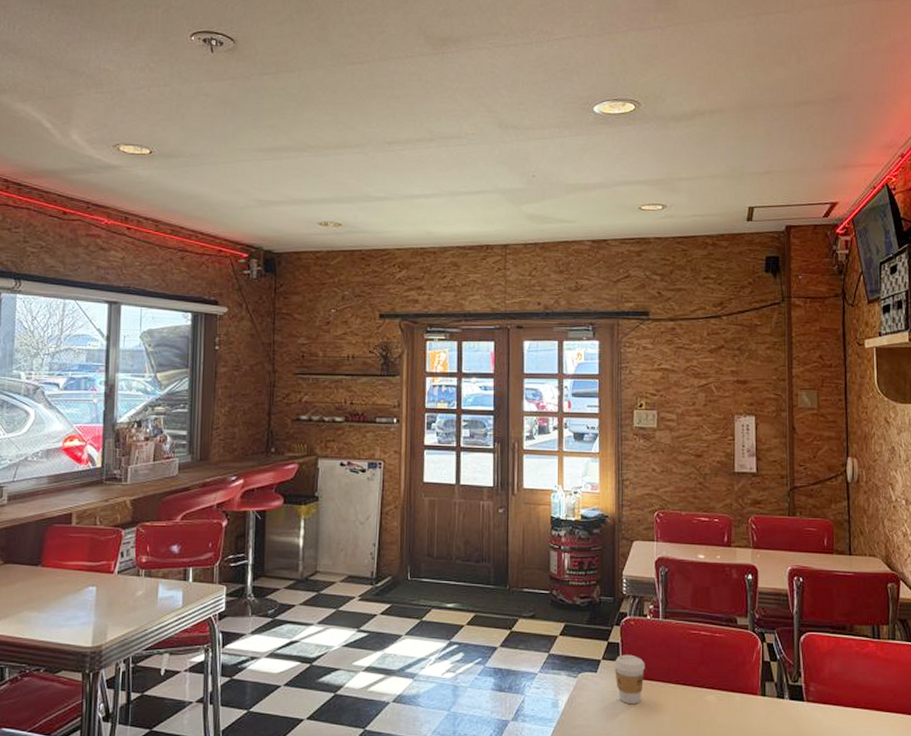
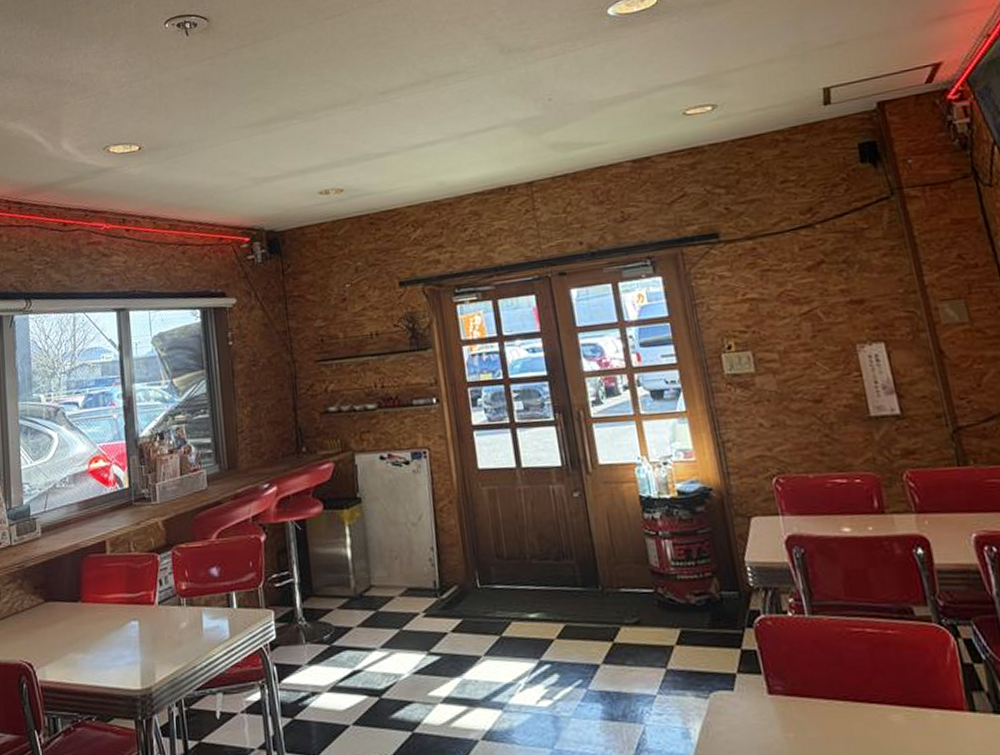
coffee cup: present [615,654,645,705] -> none [755,664,800,731]

